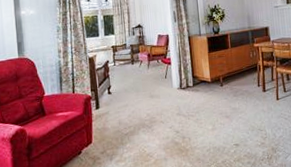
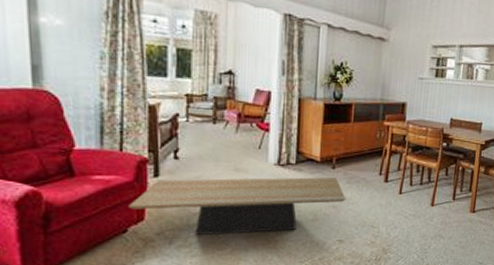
coffee table: none [81,93,235,152] -> present [129,177,346,236]

